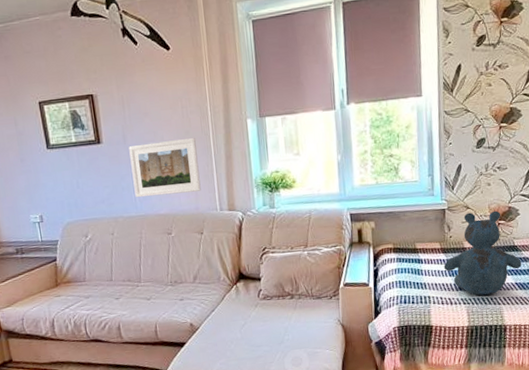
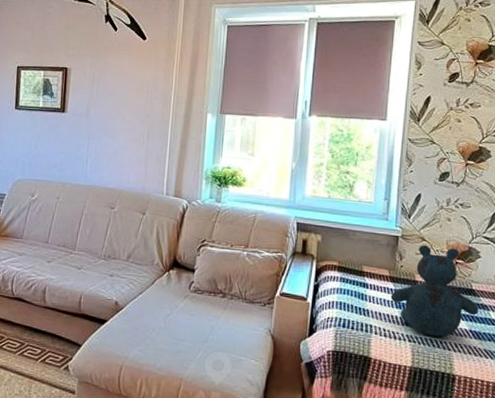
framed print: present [129,137,201,198] -> none [87,119,154,173]

